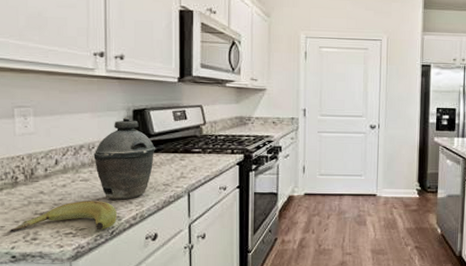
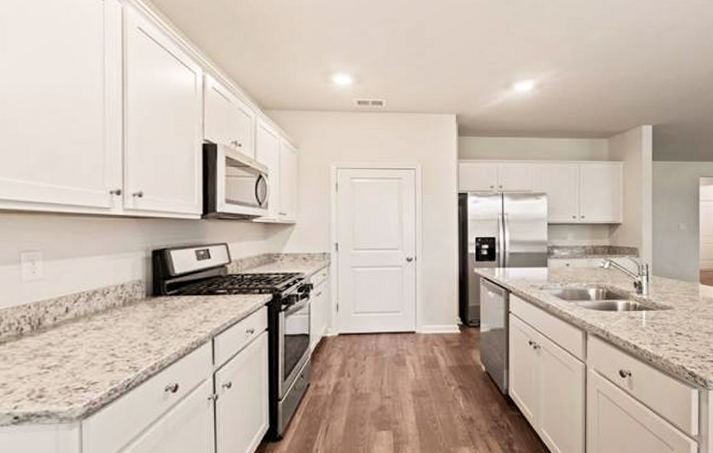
banana: present [9,201,117,232] -> none [12,351,133,390]
kettle: present [93,117,156,200] -> none [108,259,177,349]

